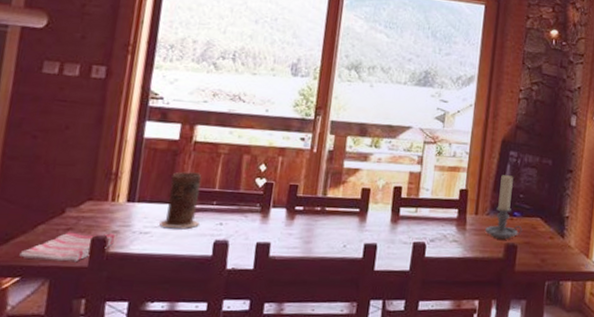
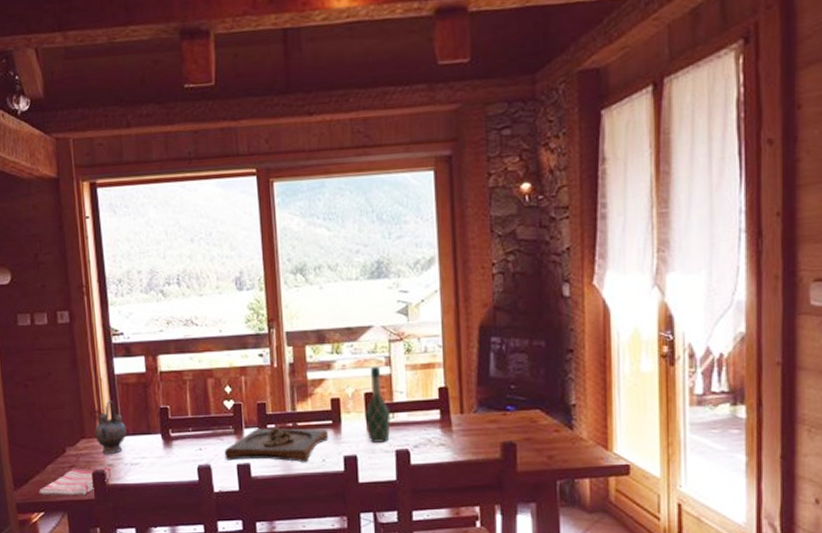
teapot: none [103,163,144,220] -> present [94,400,127,454]
vase: present [158,171,202,229] -> none [145,401,181,458]
wooden tray: none [245,208,354,246] -> present [224,427,329,462]
wine bottle: none [390,164,415,234] -> present [365,367,391,443]
candle holder: present [485,175,523,239] -> none [475,365,520,437]

